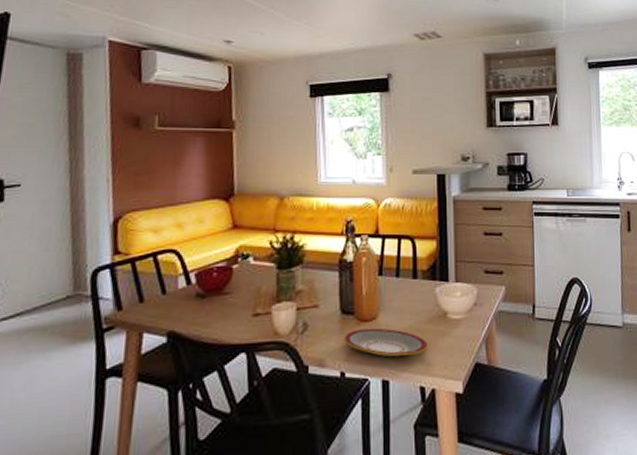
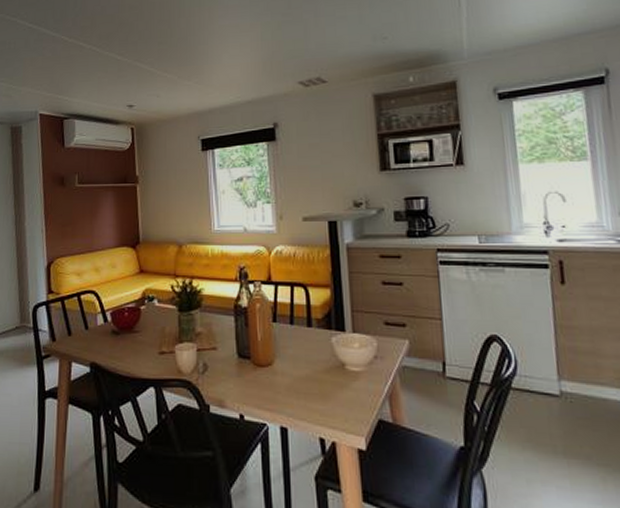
plate: present [344,328,428,357] -> none [242,373,327,405]

